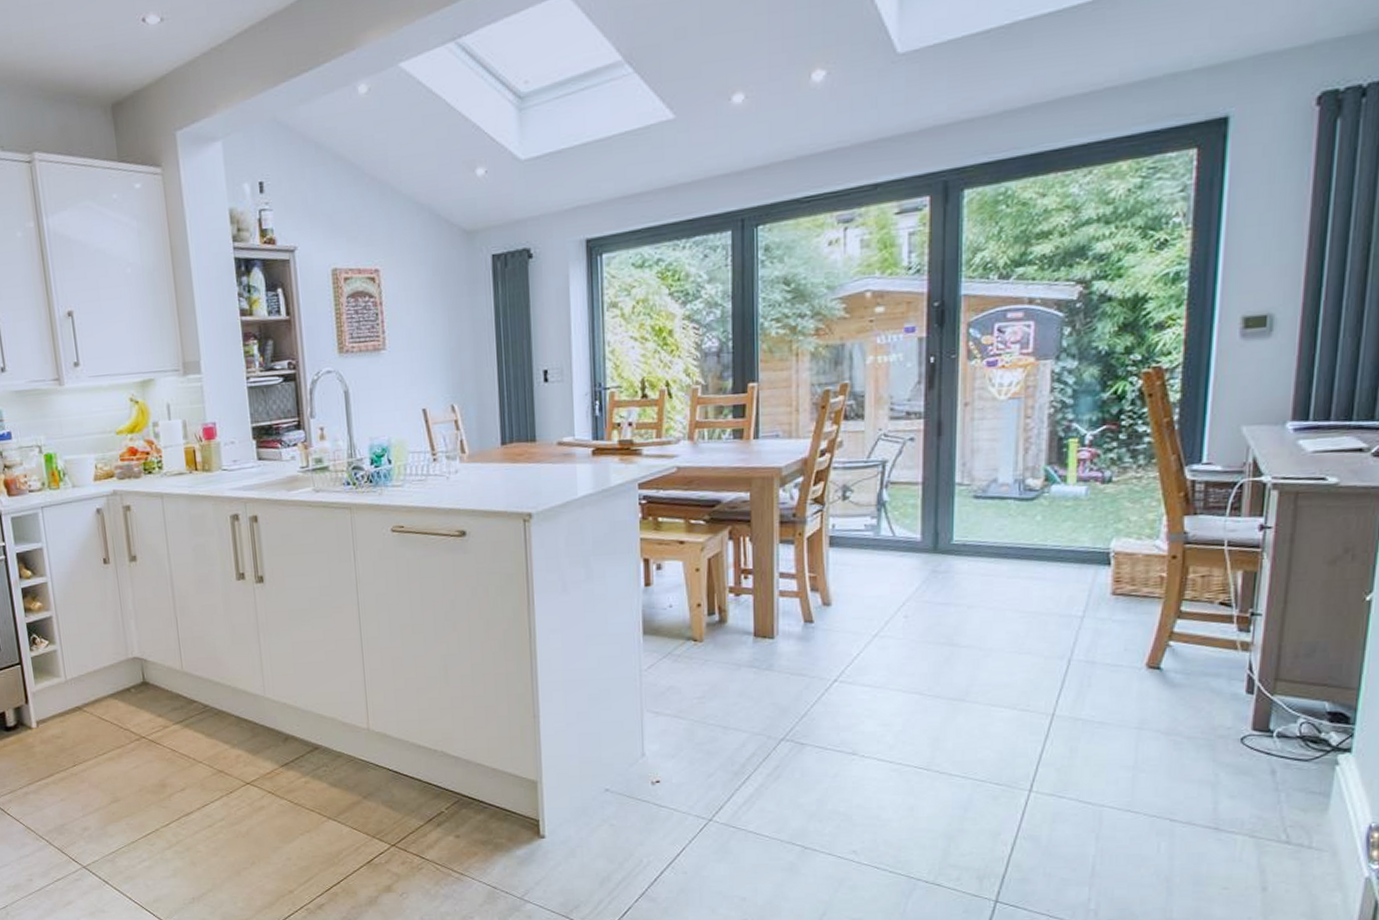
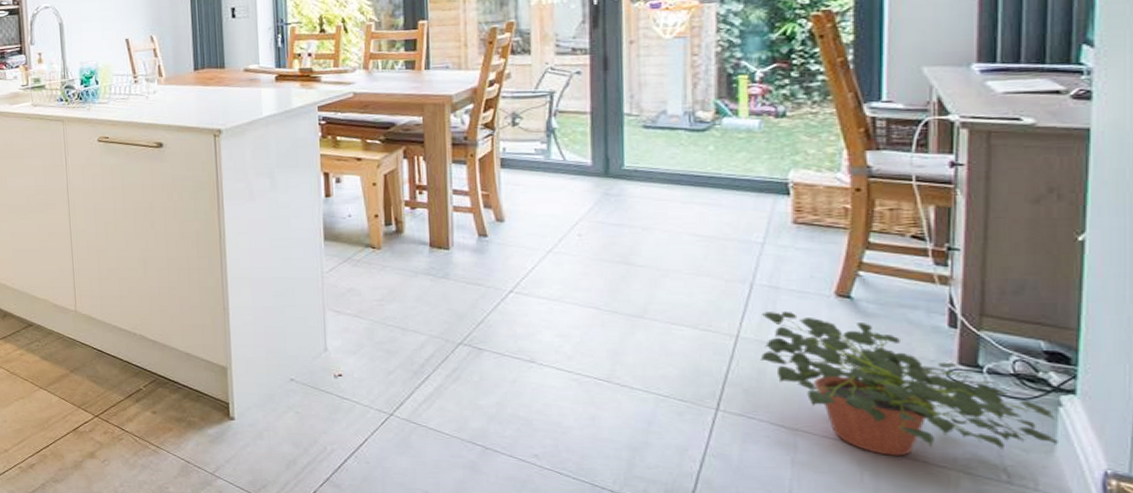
potted plant: none [1073,685,1333,825] -> present [760,311,1058,456]

